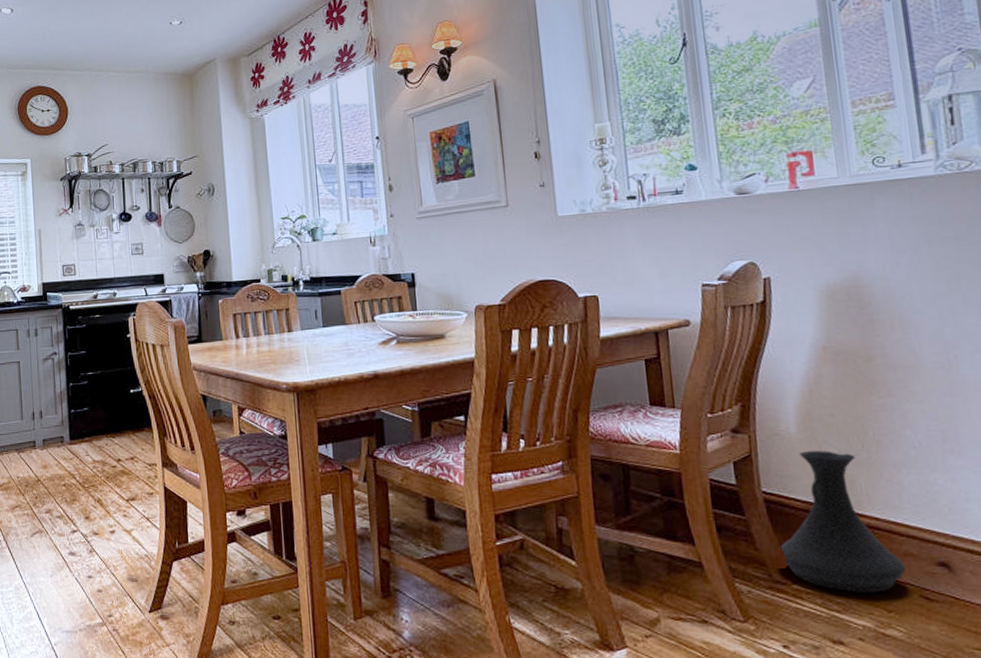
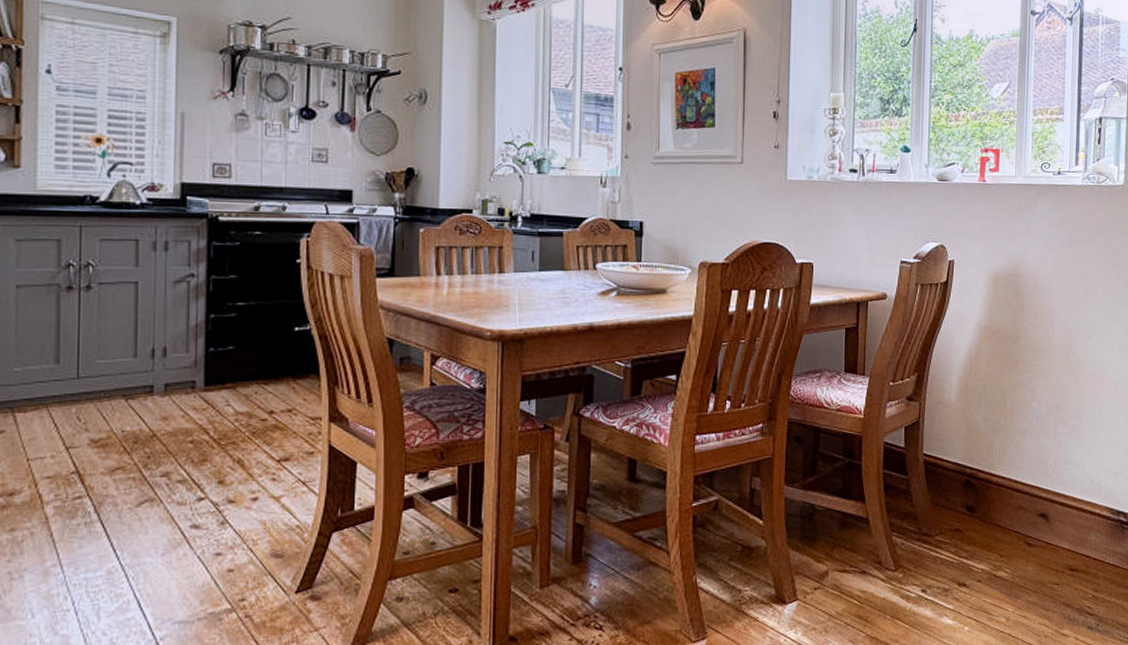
vase: present [779,450,906,593] -> none [929,418,1017,541]

